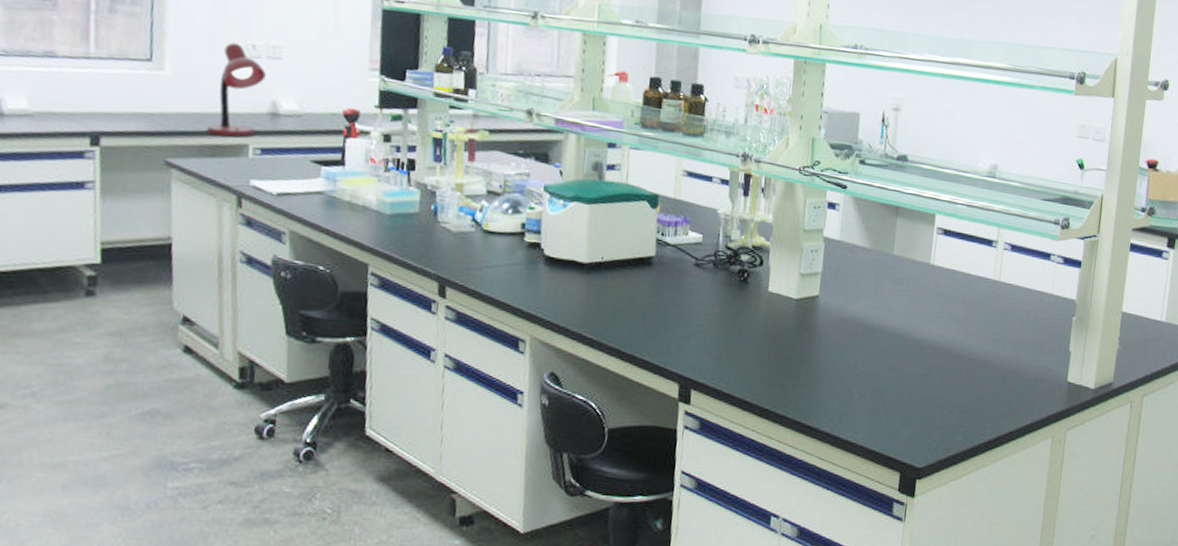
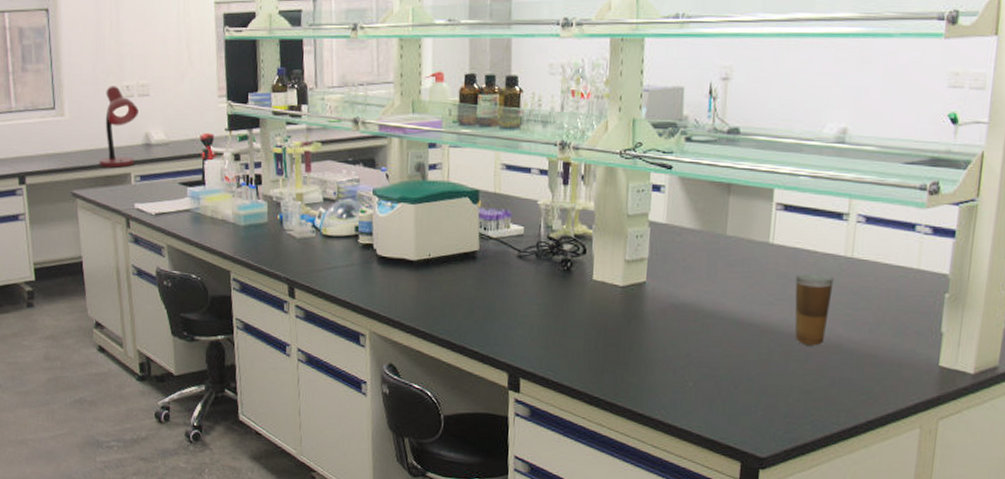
beverage cup: none [950,294,984,362] -> present [794,274,834,346]

